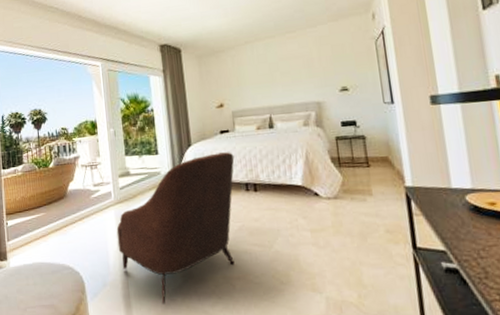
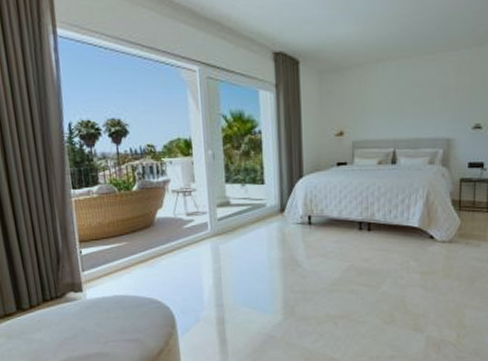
armchair: present [116,152,235,305] -> none [212,187,350,341]

